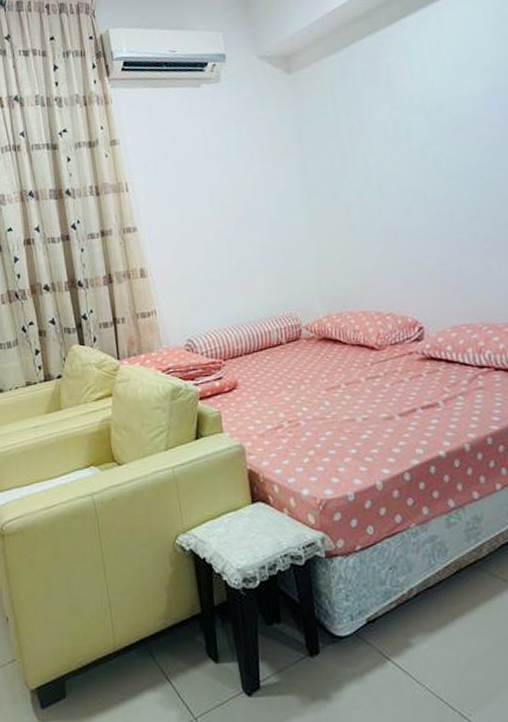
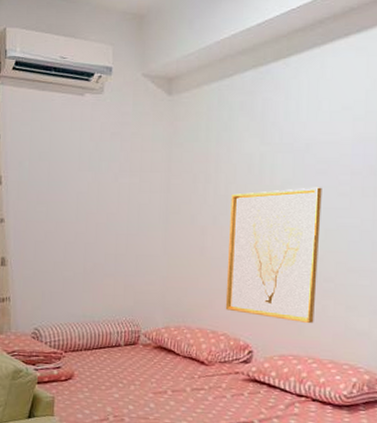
wall art: none [371,144,481,289] -> present [225,187,322,324]

